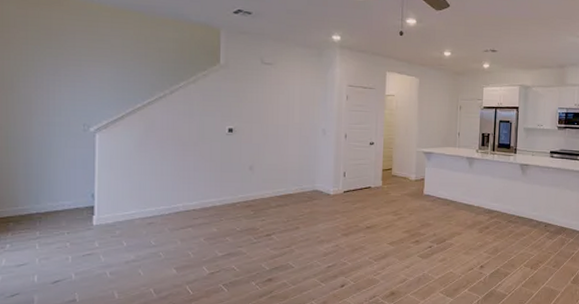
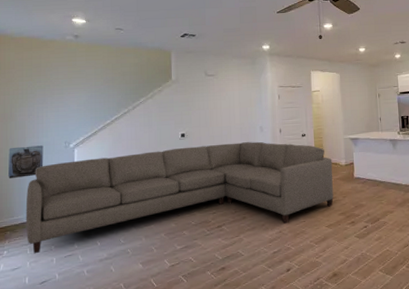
wall sculpture: none [10,124,56,162] -> present [8,145,44,178]
sofa: none [33,144,401,250] -> present [25,141,334,254]

